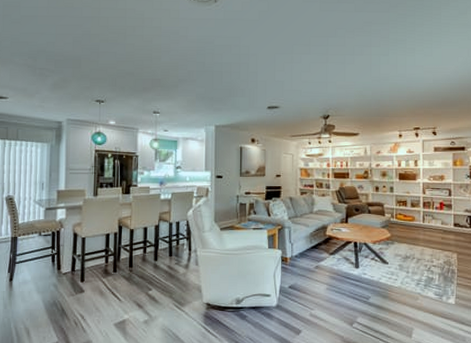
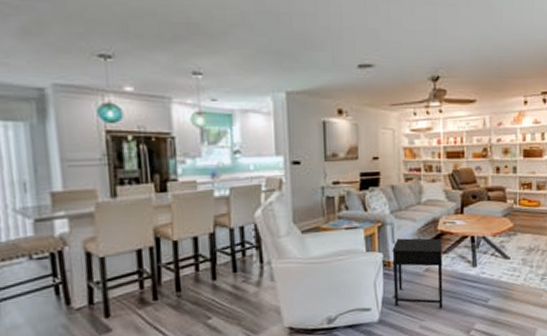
side table: none [289,240,330,301] -> present [392,238,443,308]

